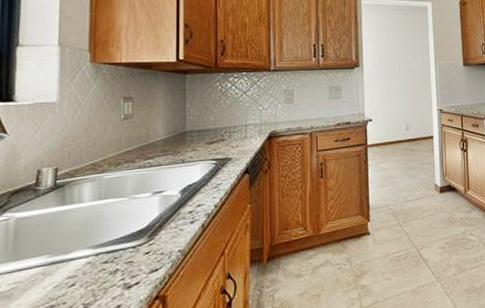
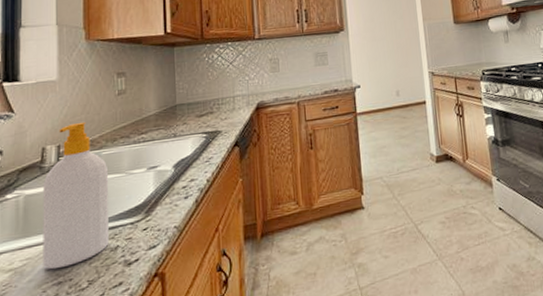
soap bottle: none [34,146,111,293] -> present [43,123,109,270]

